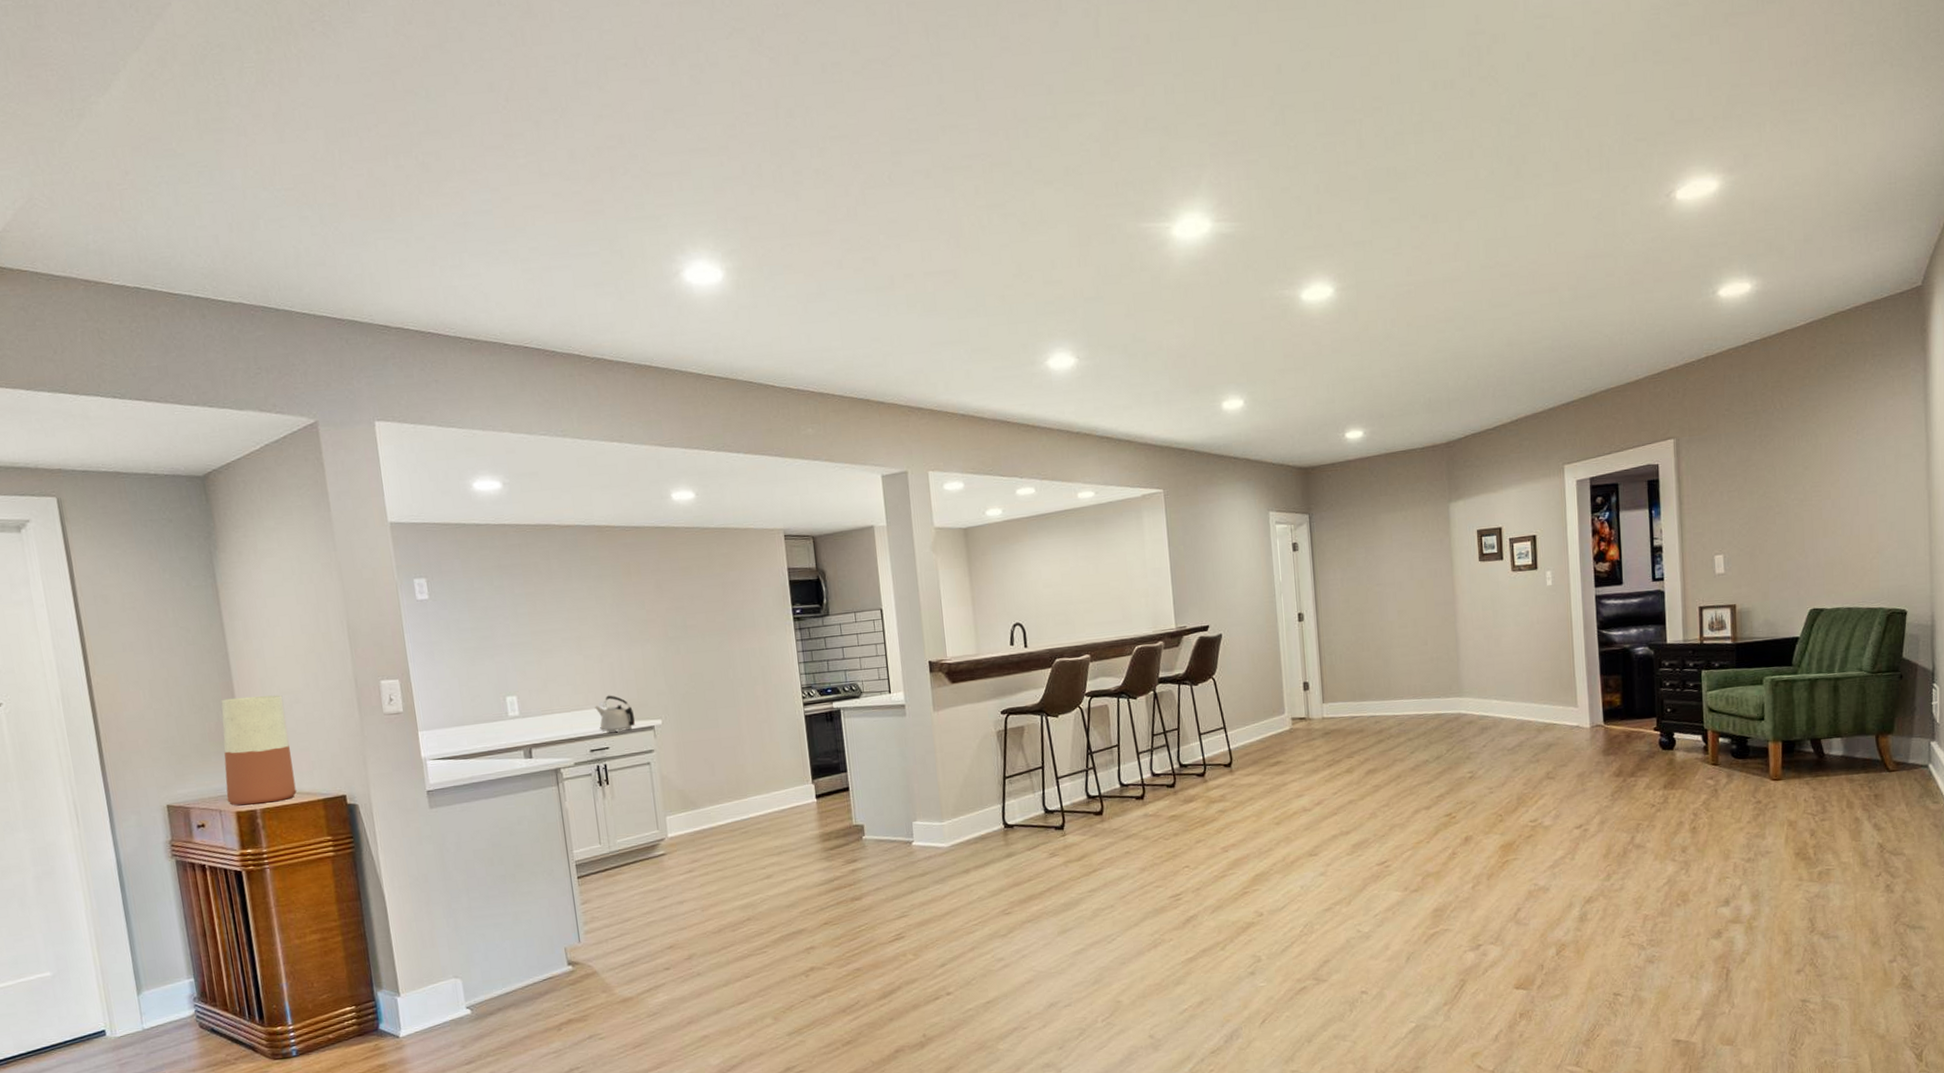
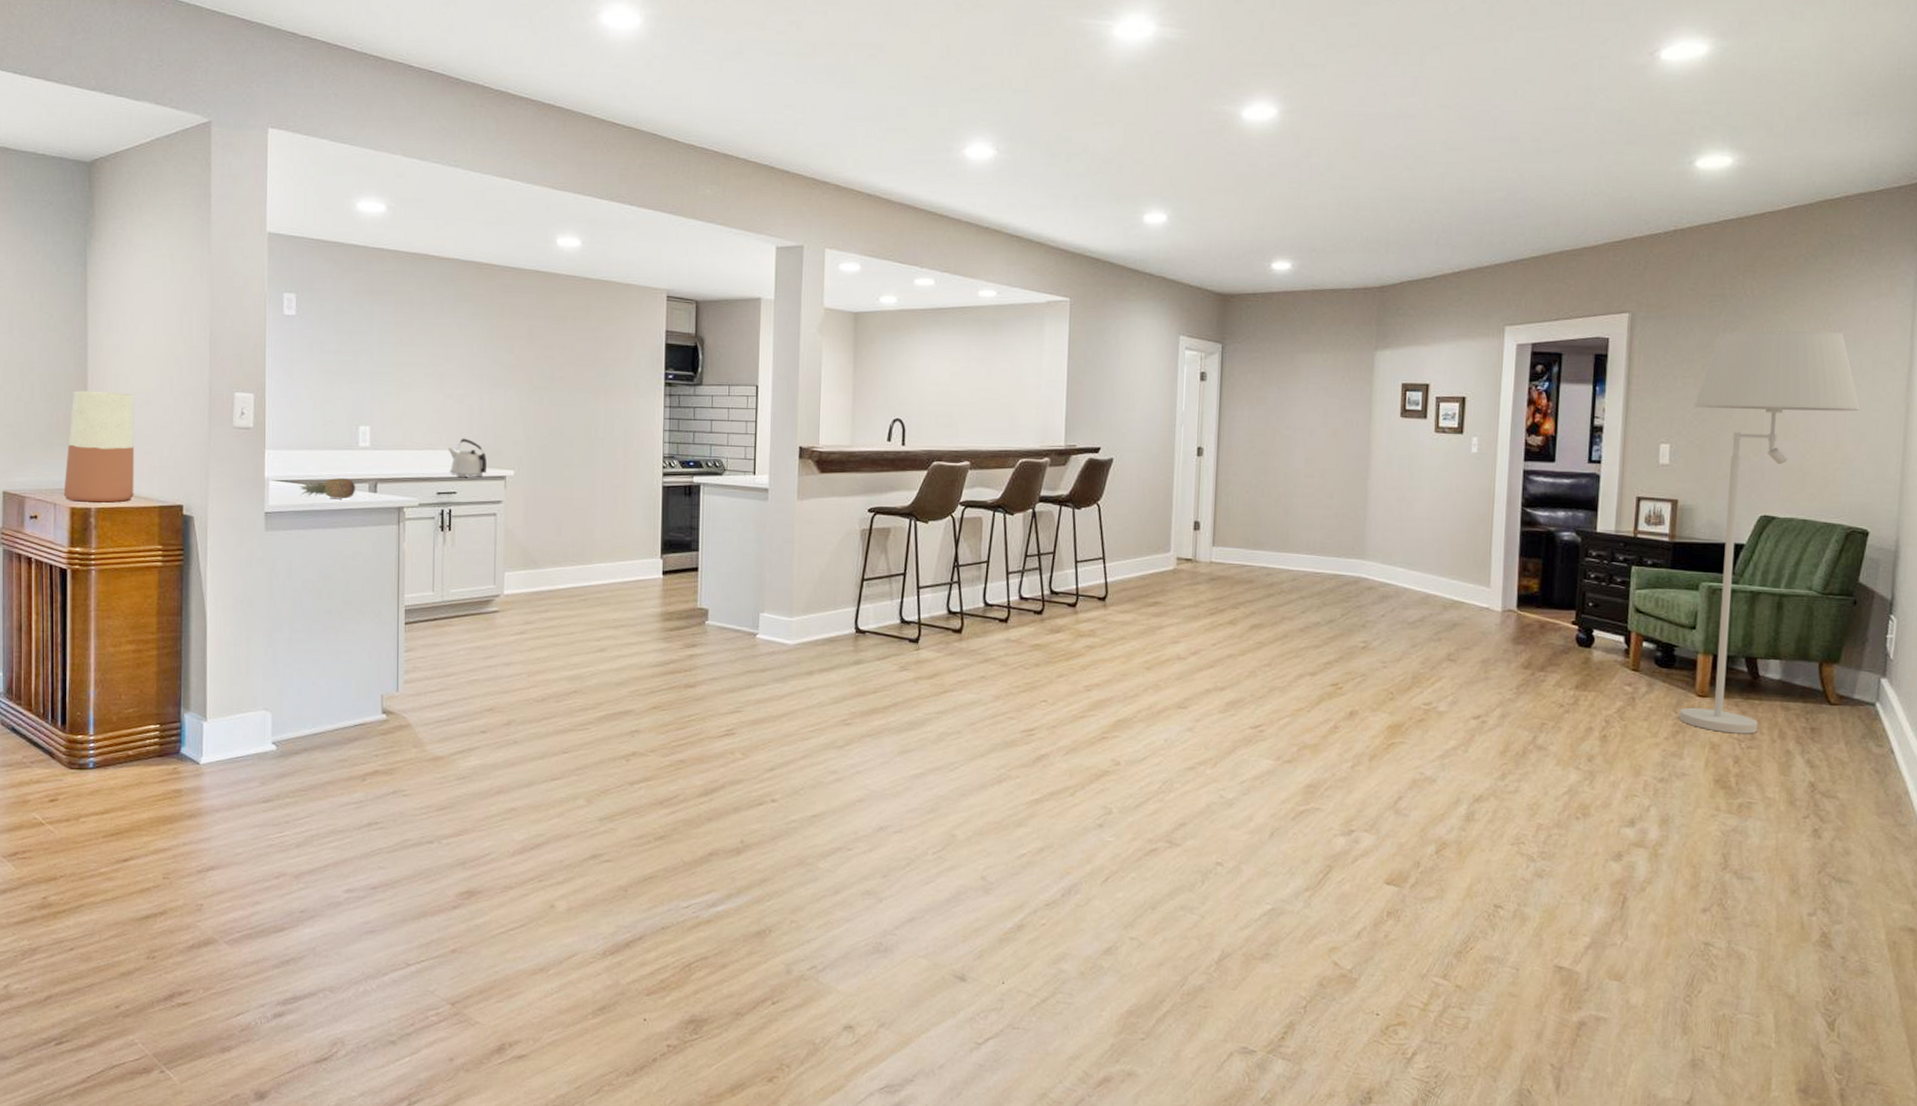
fruit: none [456,748,512,771] -> present [299,478,356,500]
floor lamp: none [1741,432,1888,810] -> present [1679,330,1860,734]

